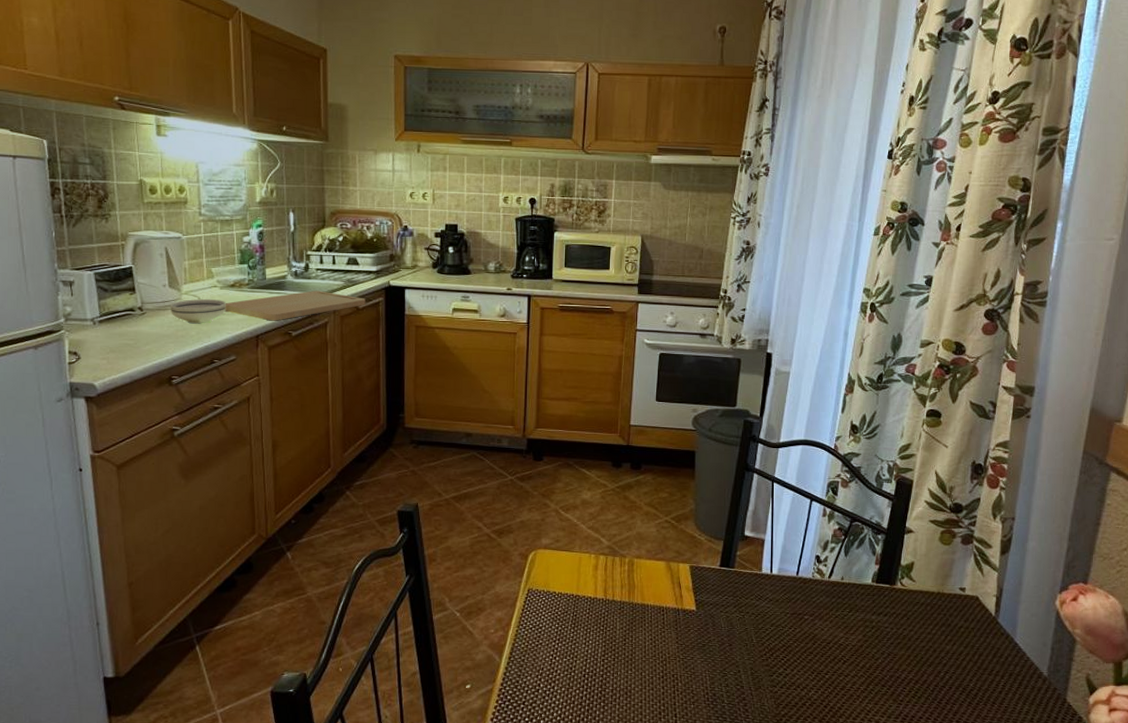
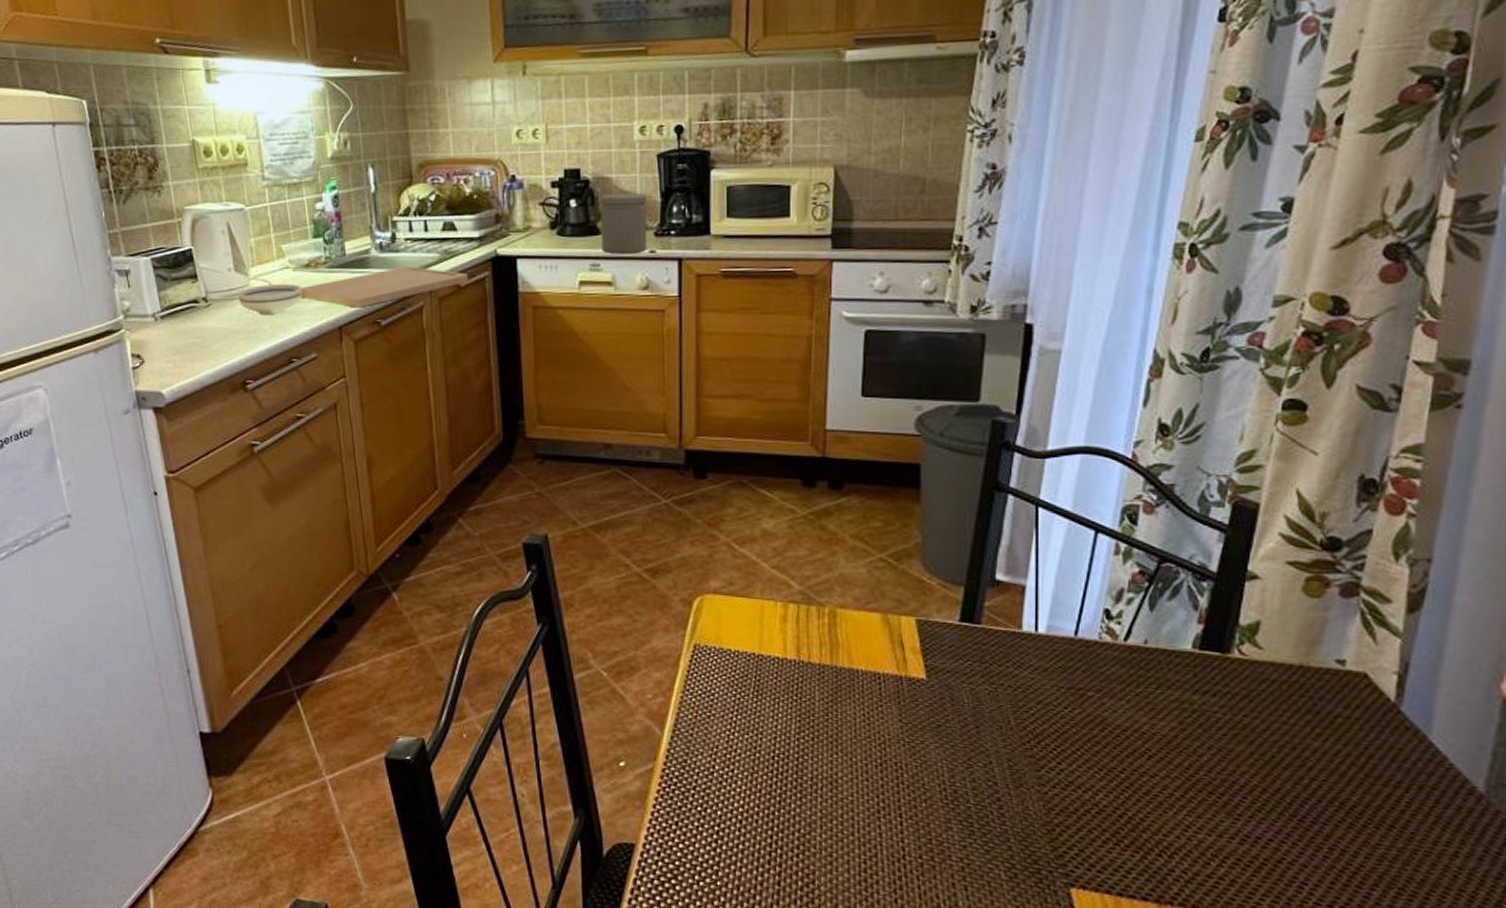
jar: none [471,244,506,290] -> present [600,192,647,254]

